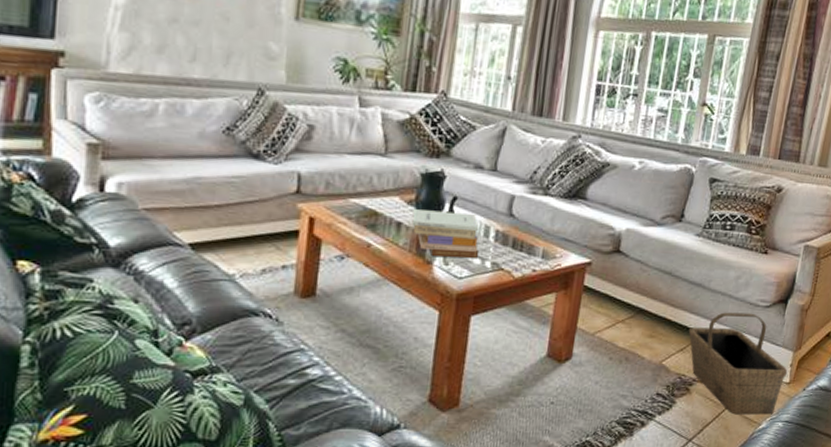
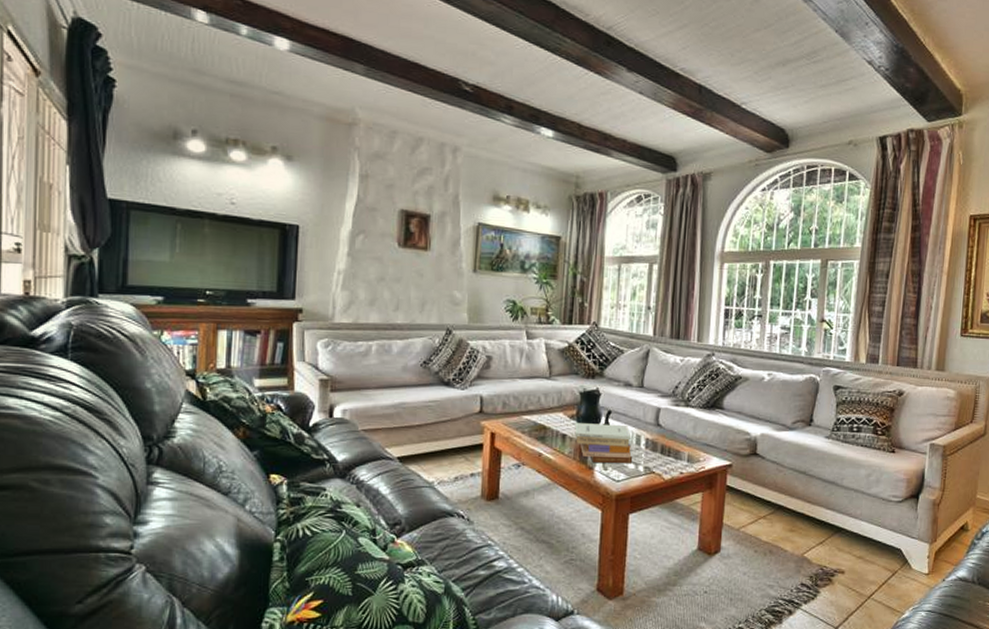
basket: present [688,312,788,415] -> none [826,507,926,604]

